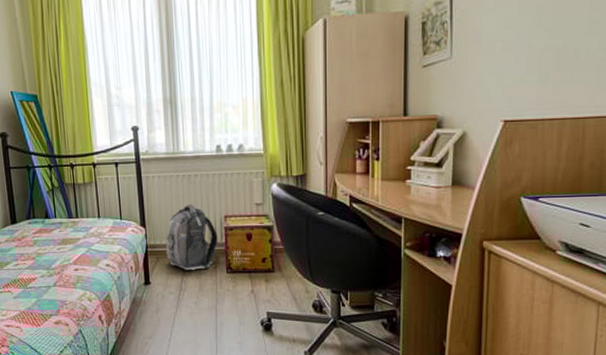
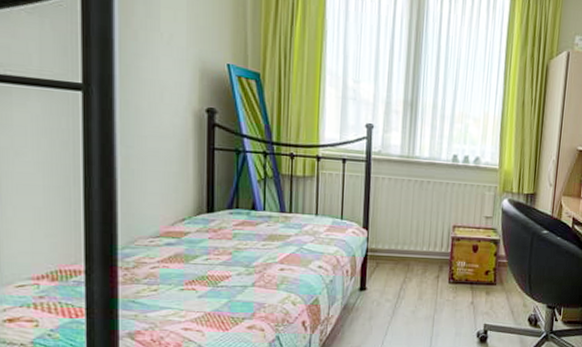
backpack: present [165,204,218,270] -> none [387,210,444,278]

